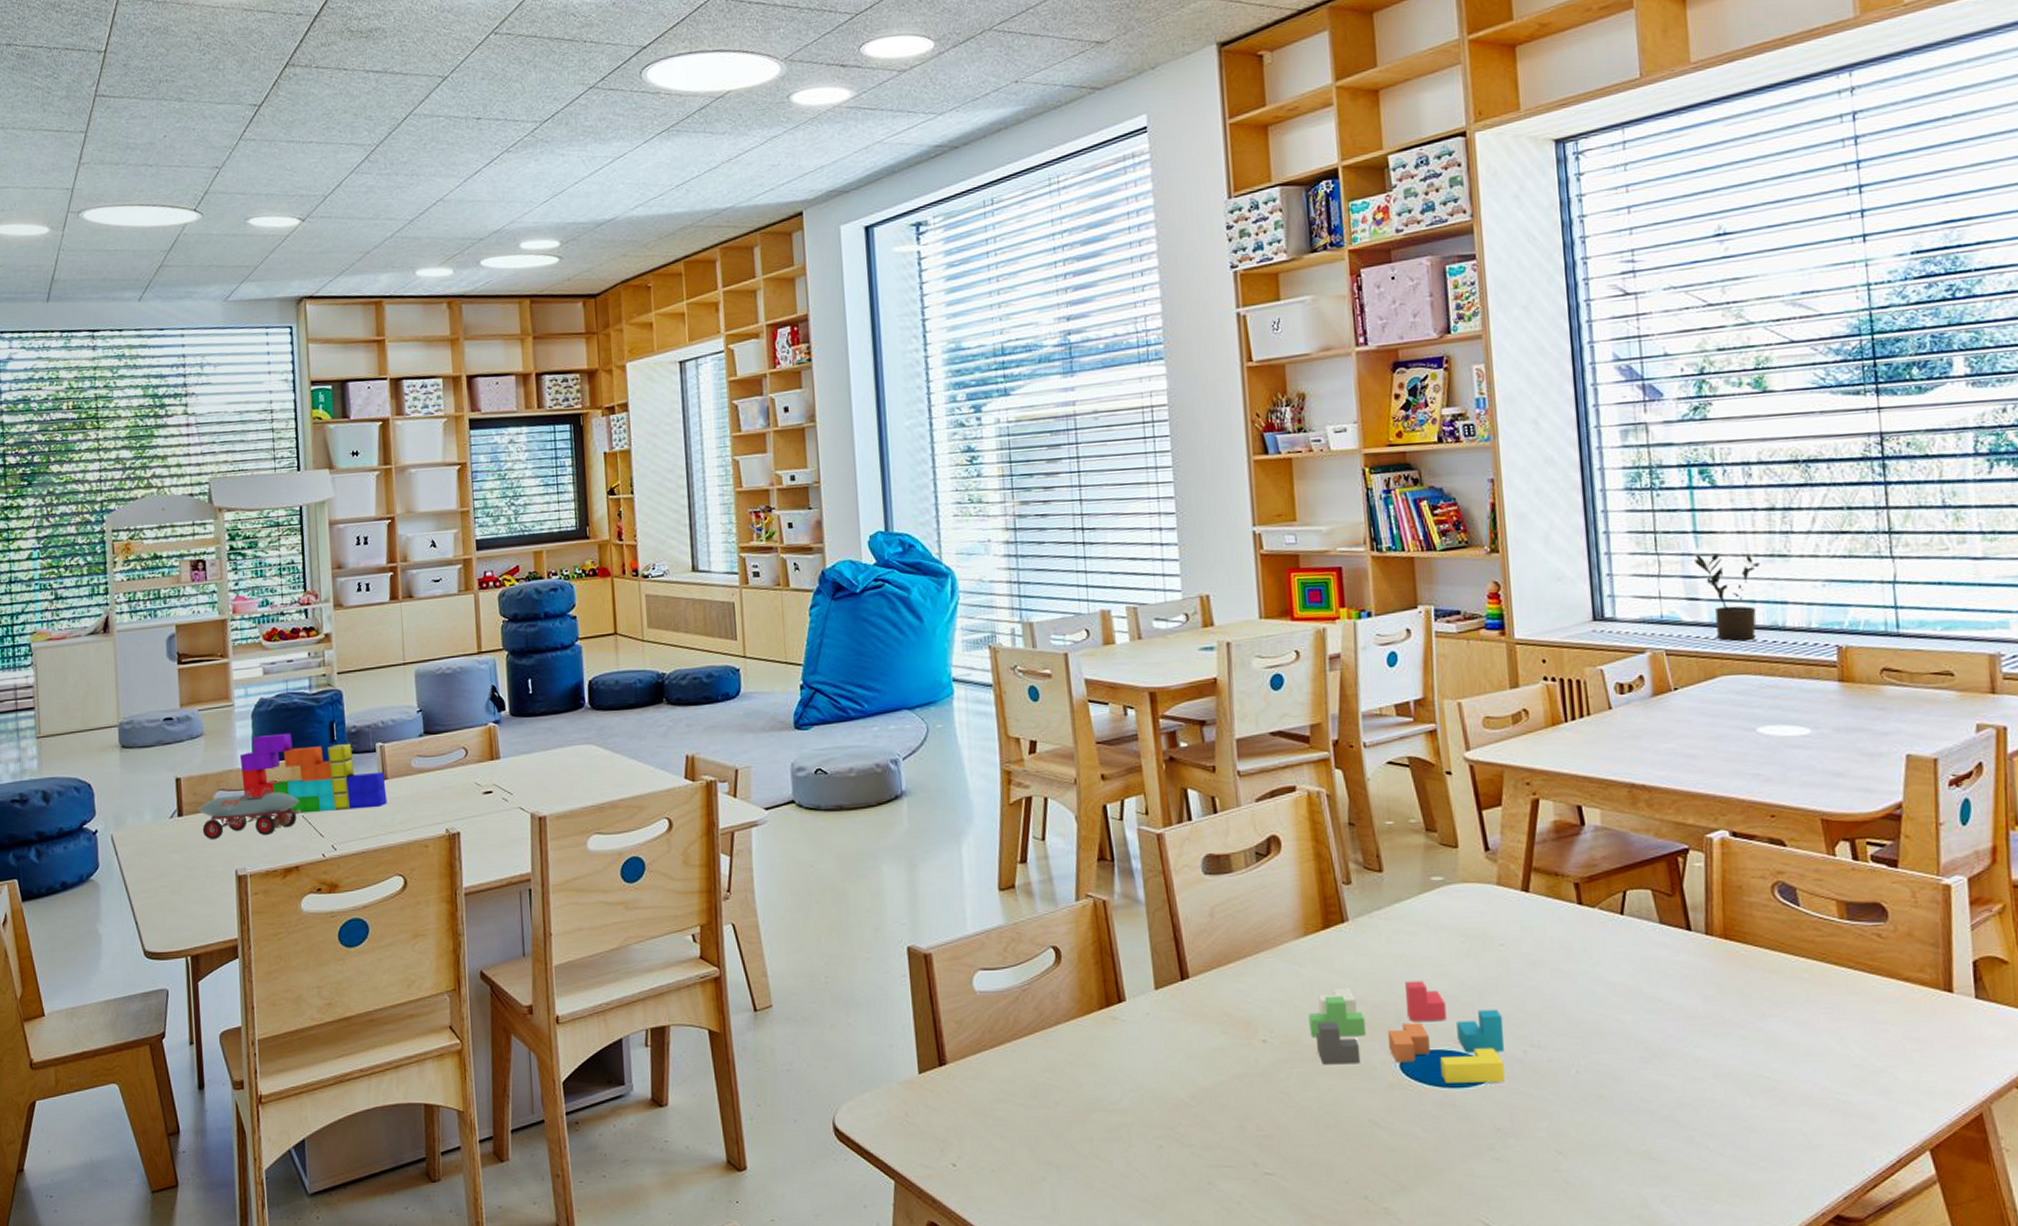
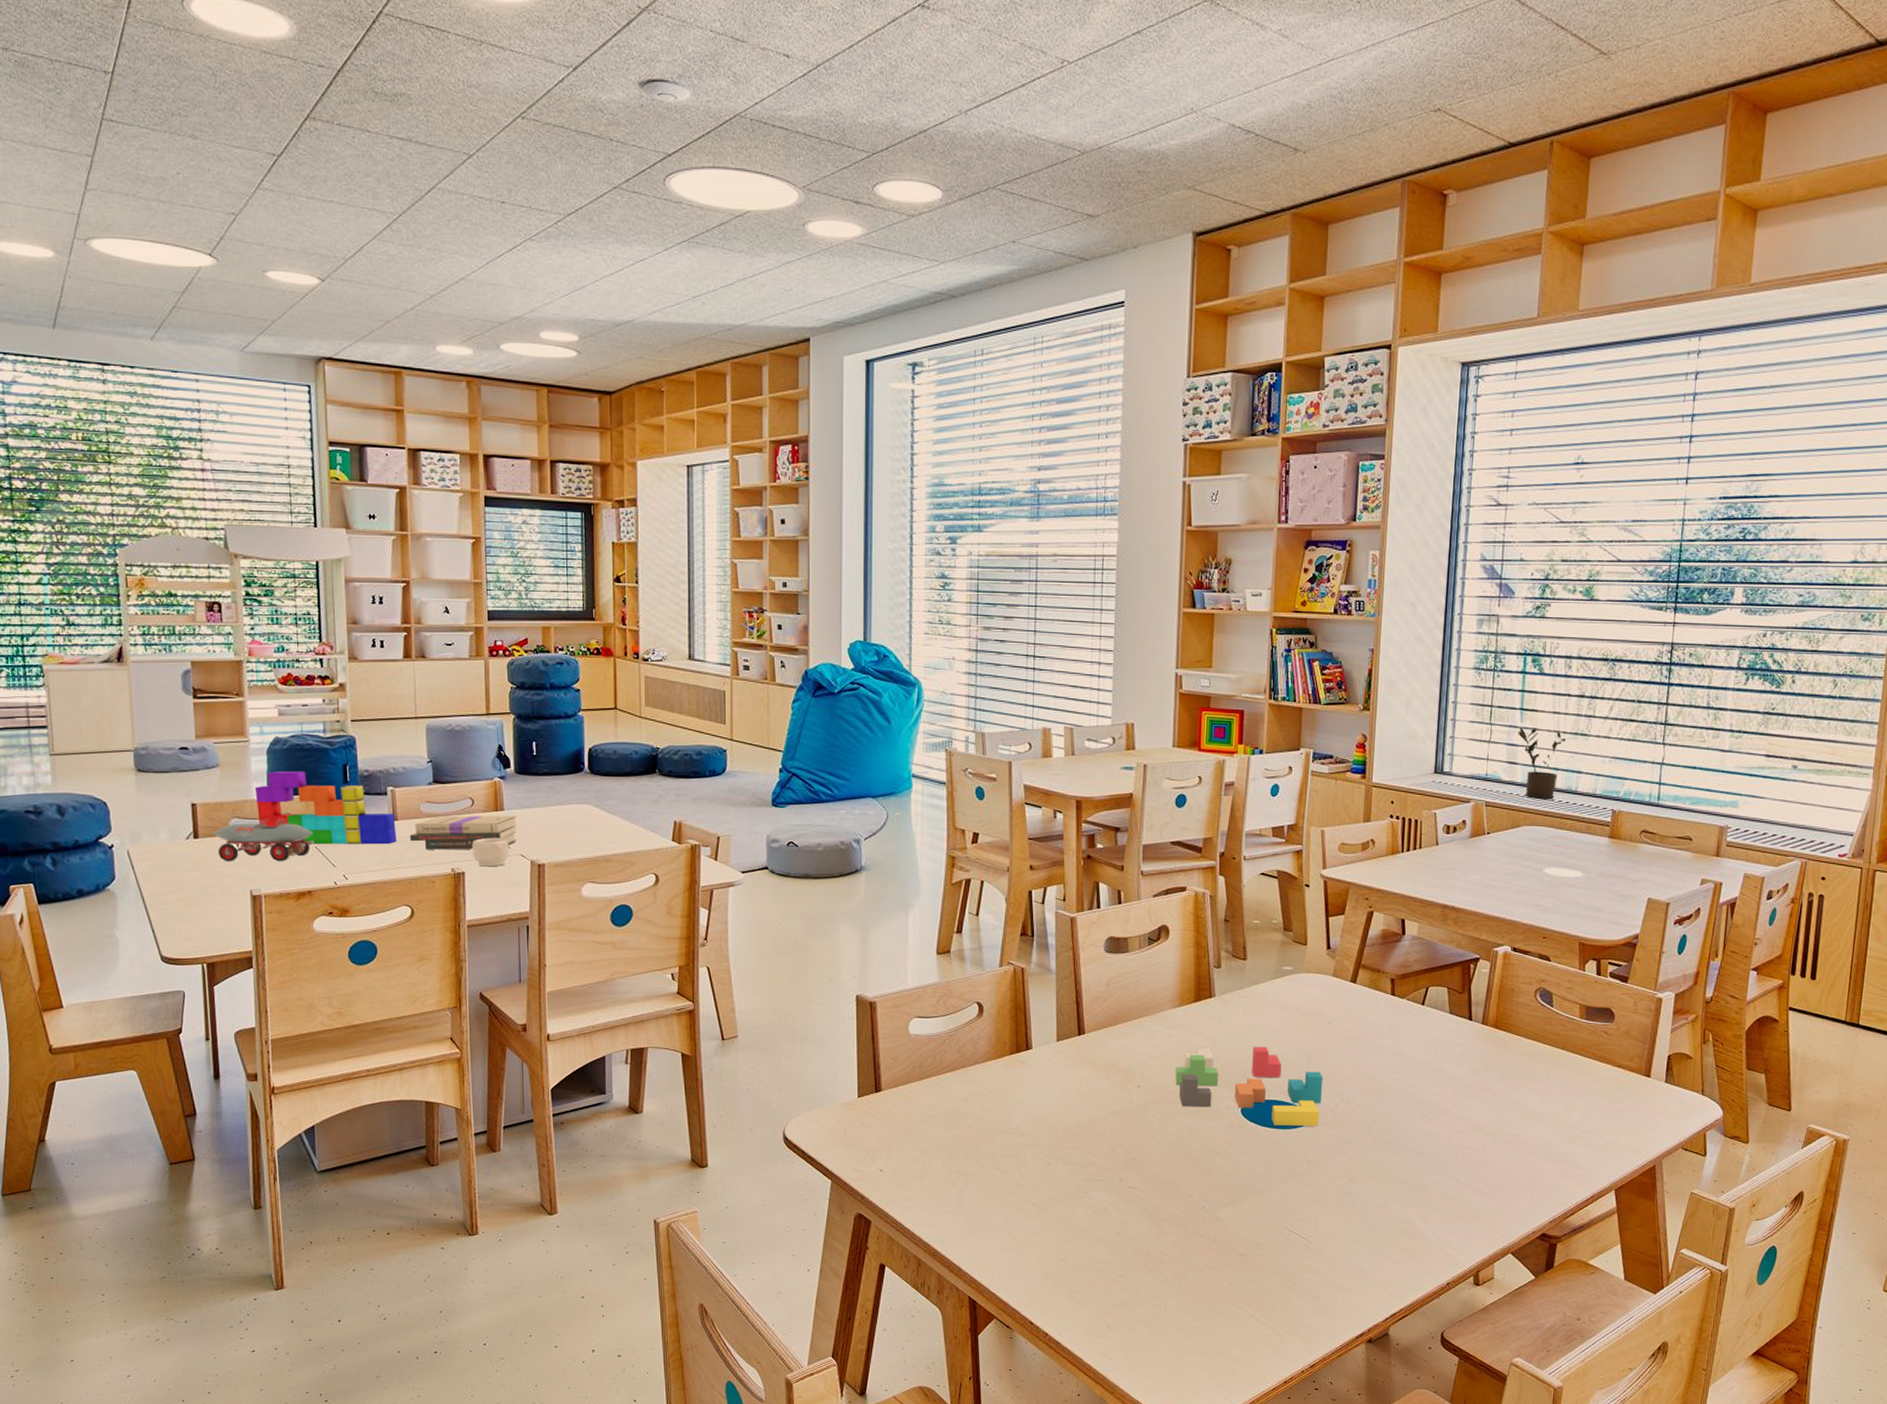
books: none [400,764,514,810] -> present [409,815,517,850]
cup: none [466,790,507,825] -> present [471,837,509,867]

